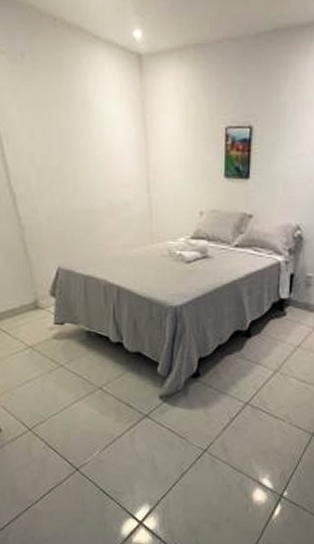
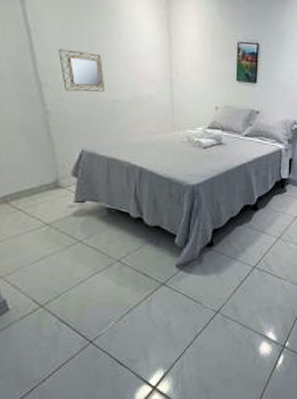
home mirror: none [29,153,77,202] -> present [59,48,104,92]

